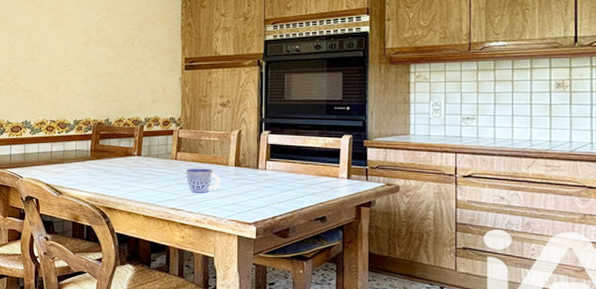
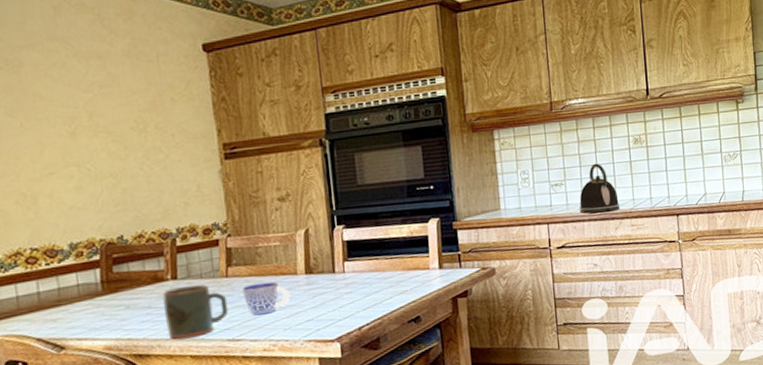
mug: none [129,162,174,202] -> present [162,284,229,339]
kettle: none [489,102,535,151] -> present [579,163,620,215]

